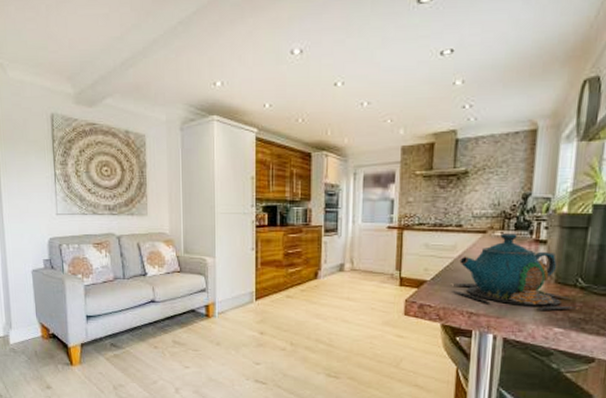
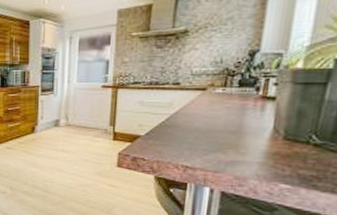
teapot: present [452,234,576,310] -> none [167,90,308,167]

